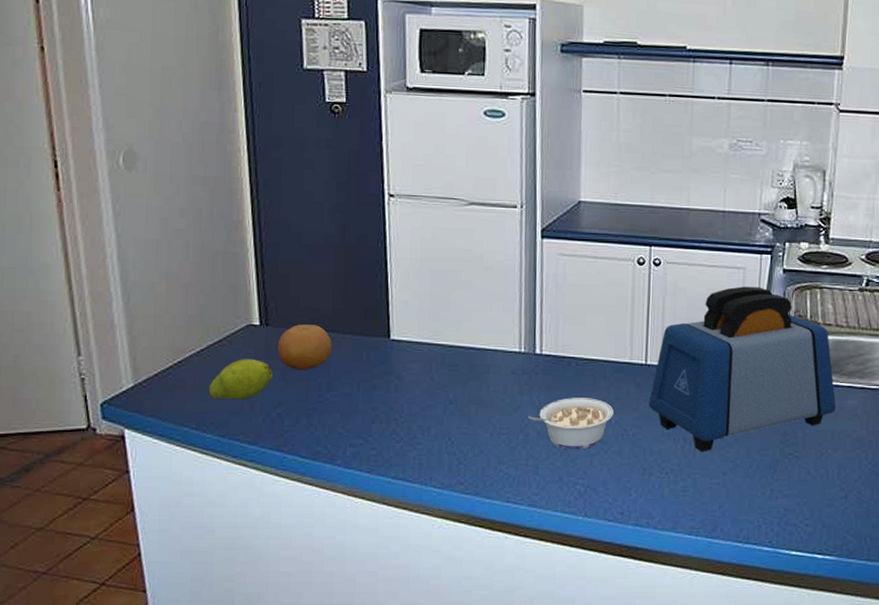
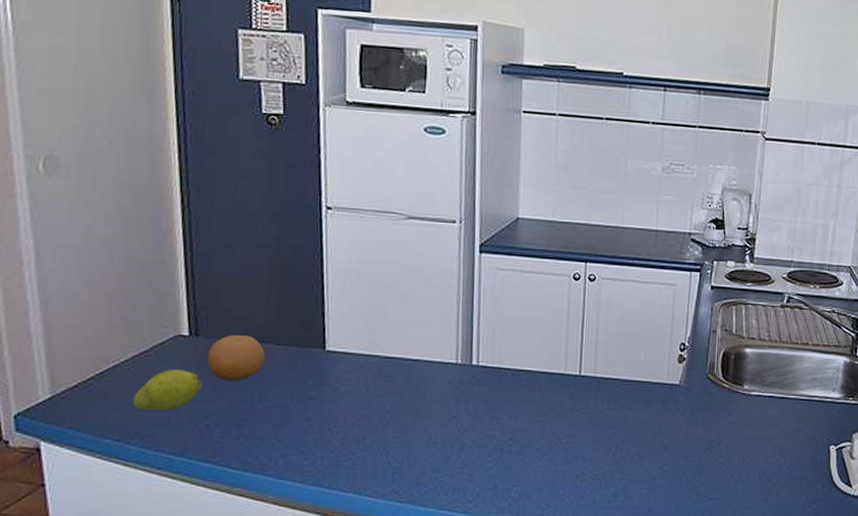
legume: present [528,397,614,450] -> none [463,407,548,458]
toaster: present [649,286,836,452] -> none [582,302,758,459]

